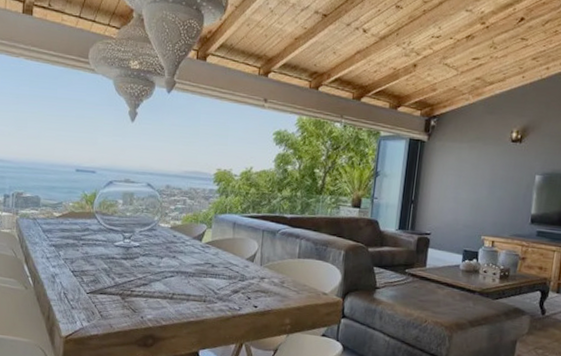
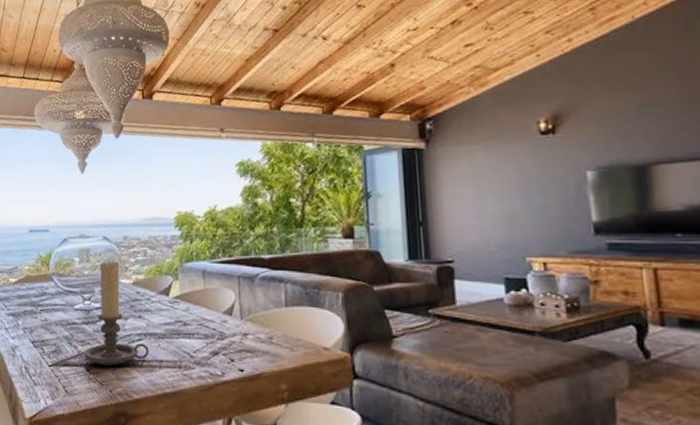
candle holder: none [120,205,179,297] -> present [84,260,149,366]

